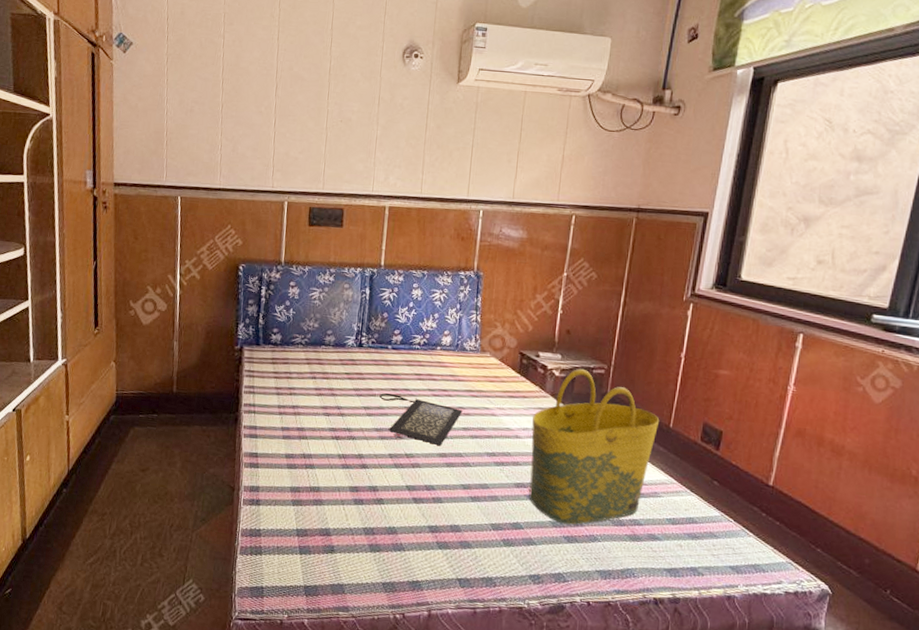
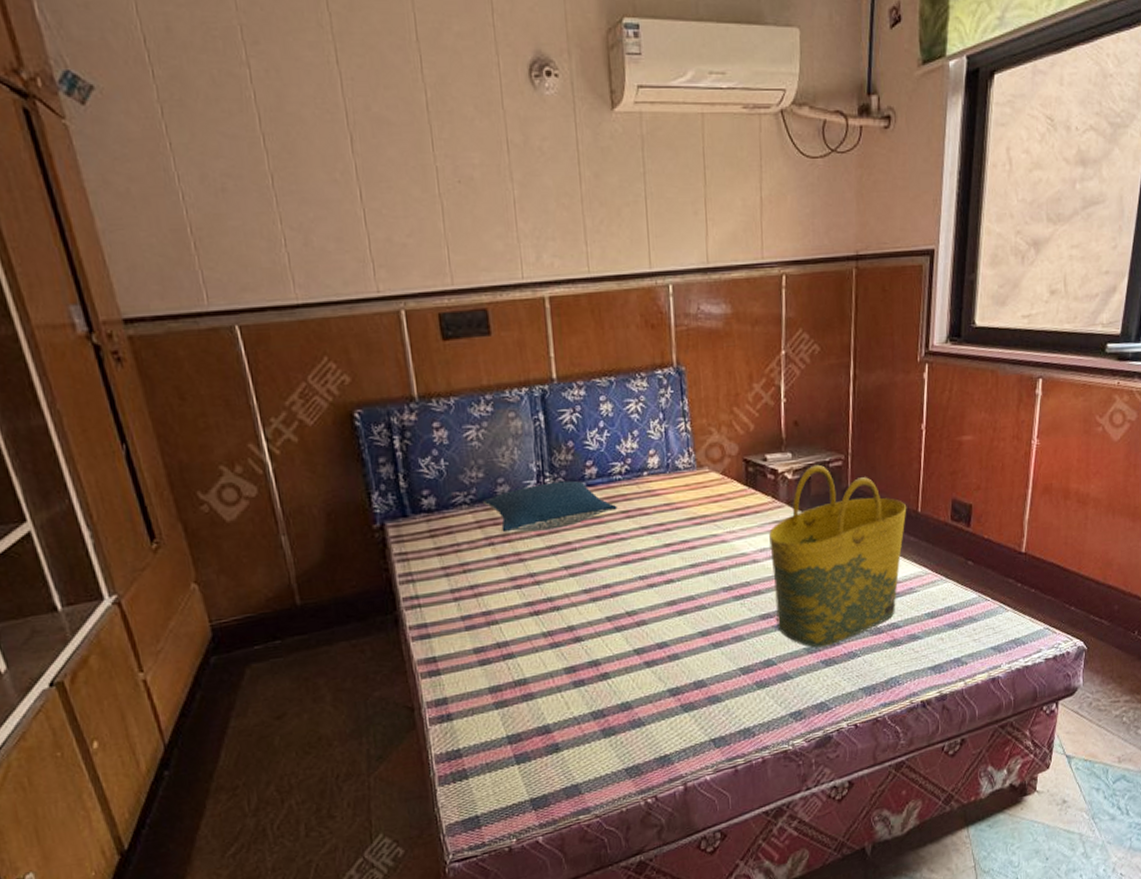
pillow: none [314,340,413,377] -> present [483,480,618,533]
clutch bag: present [379,393,463,446] -> none [581,541,687,595]

